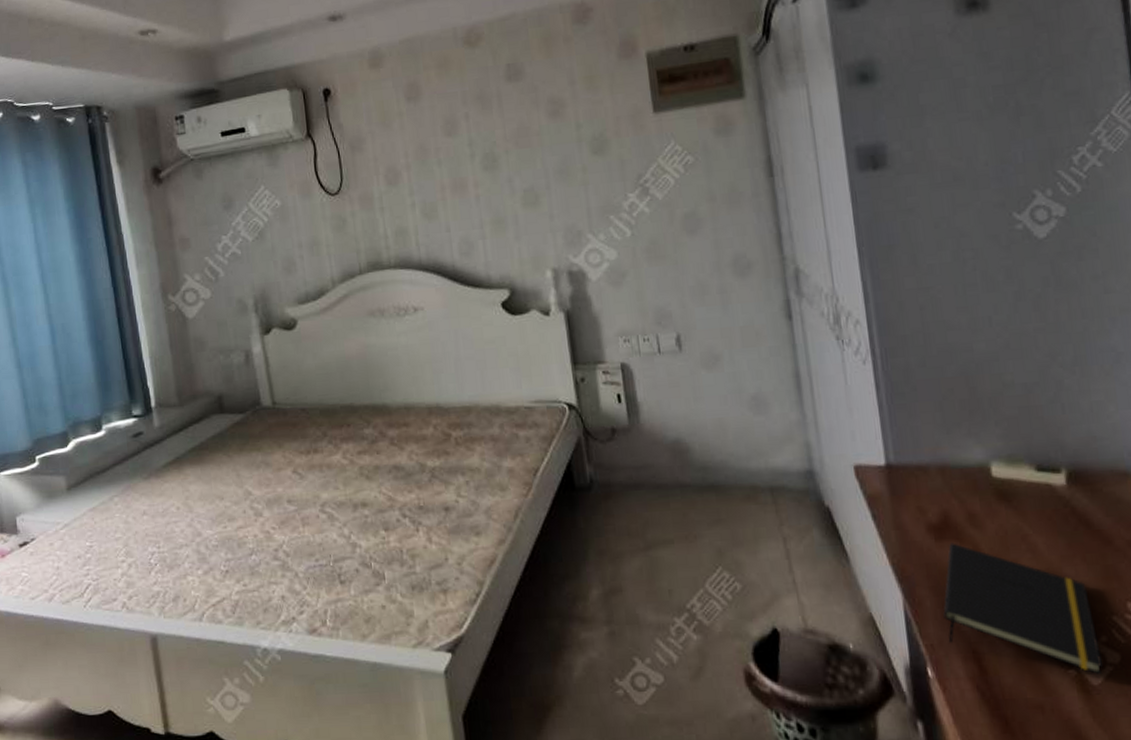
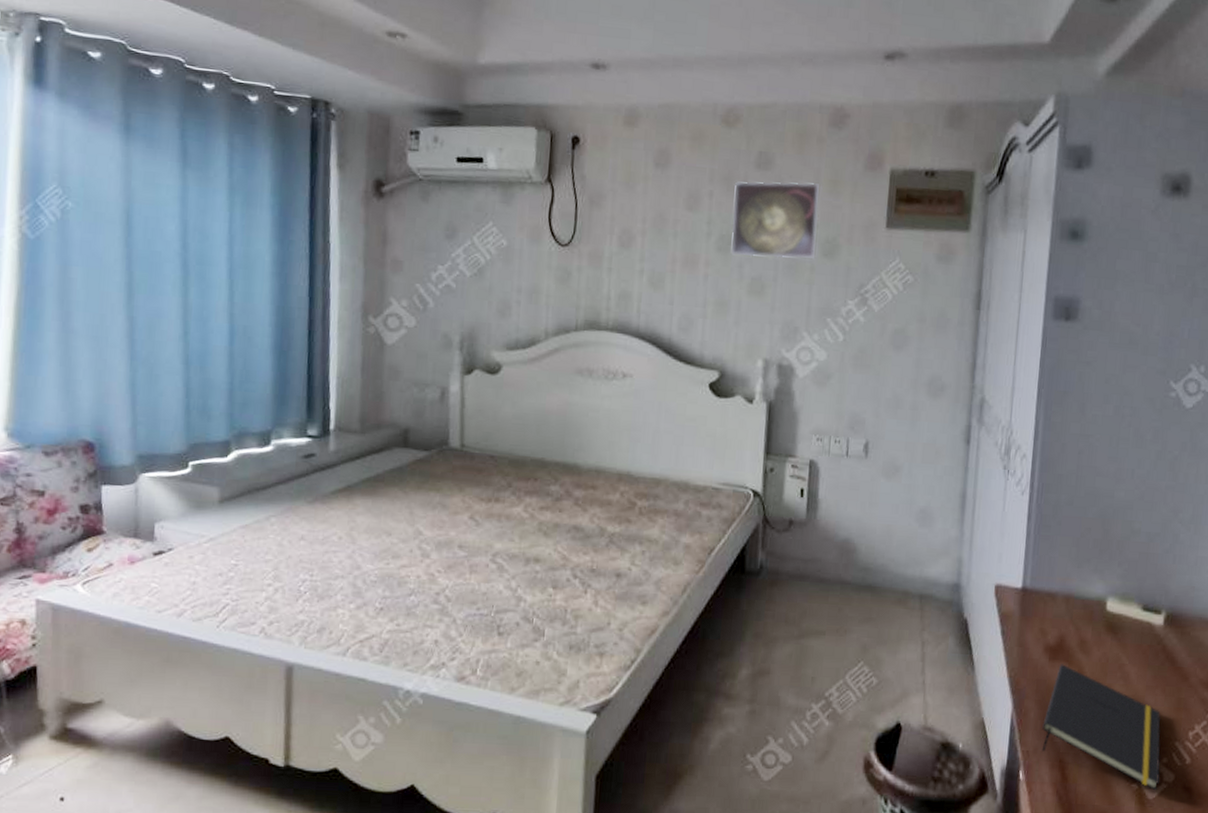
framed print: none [488,82,585,172] -> present [731,181,820,258]

